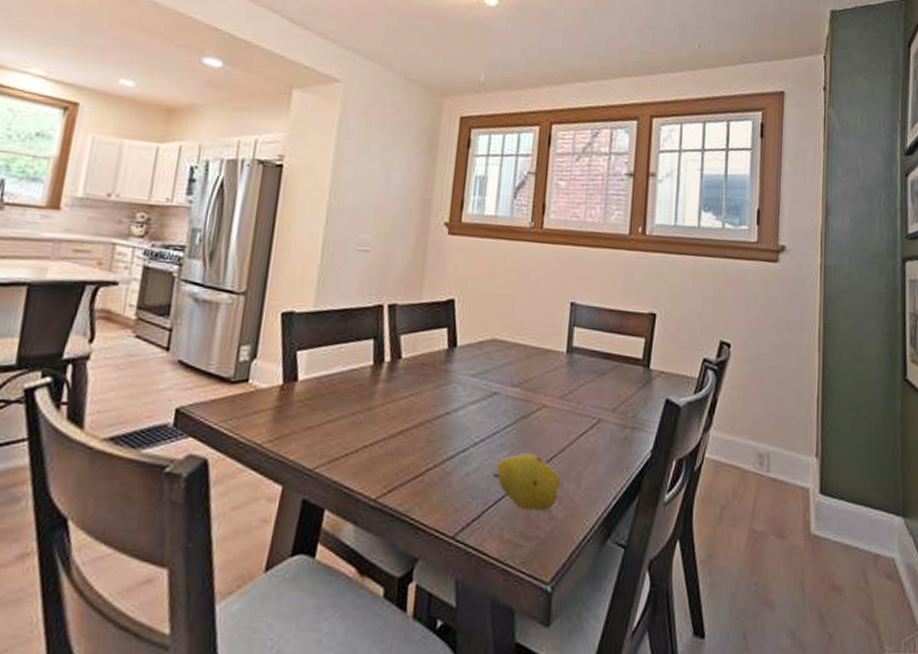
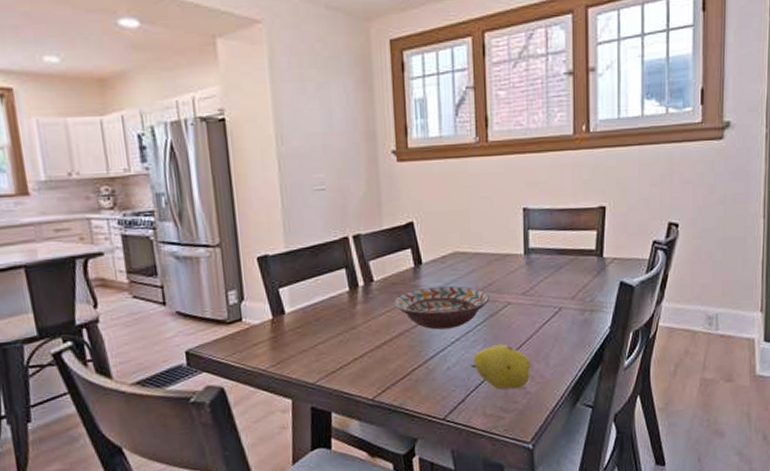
decorative bowl: none [418,374,525,426] -> present [393,286,490,330]

